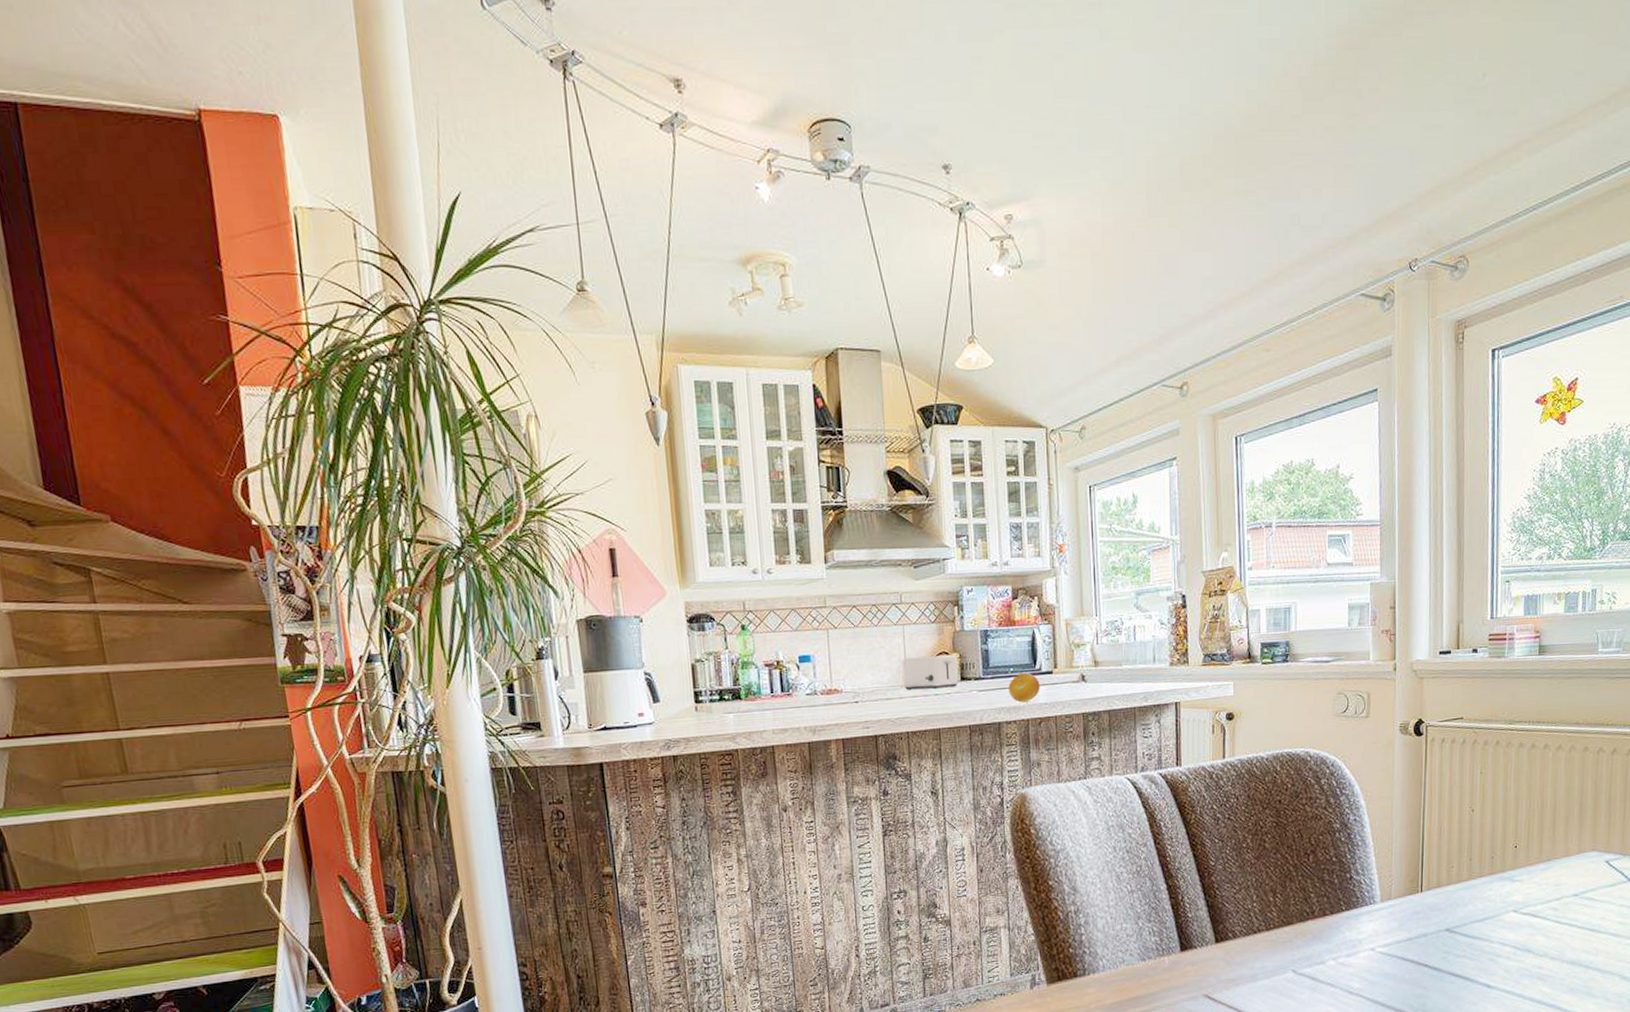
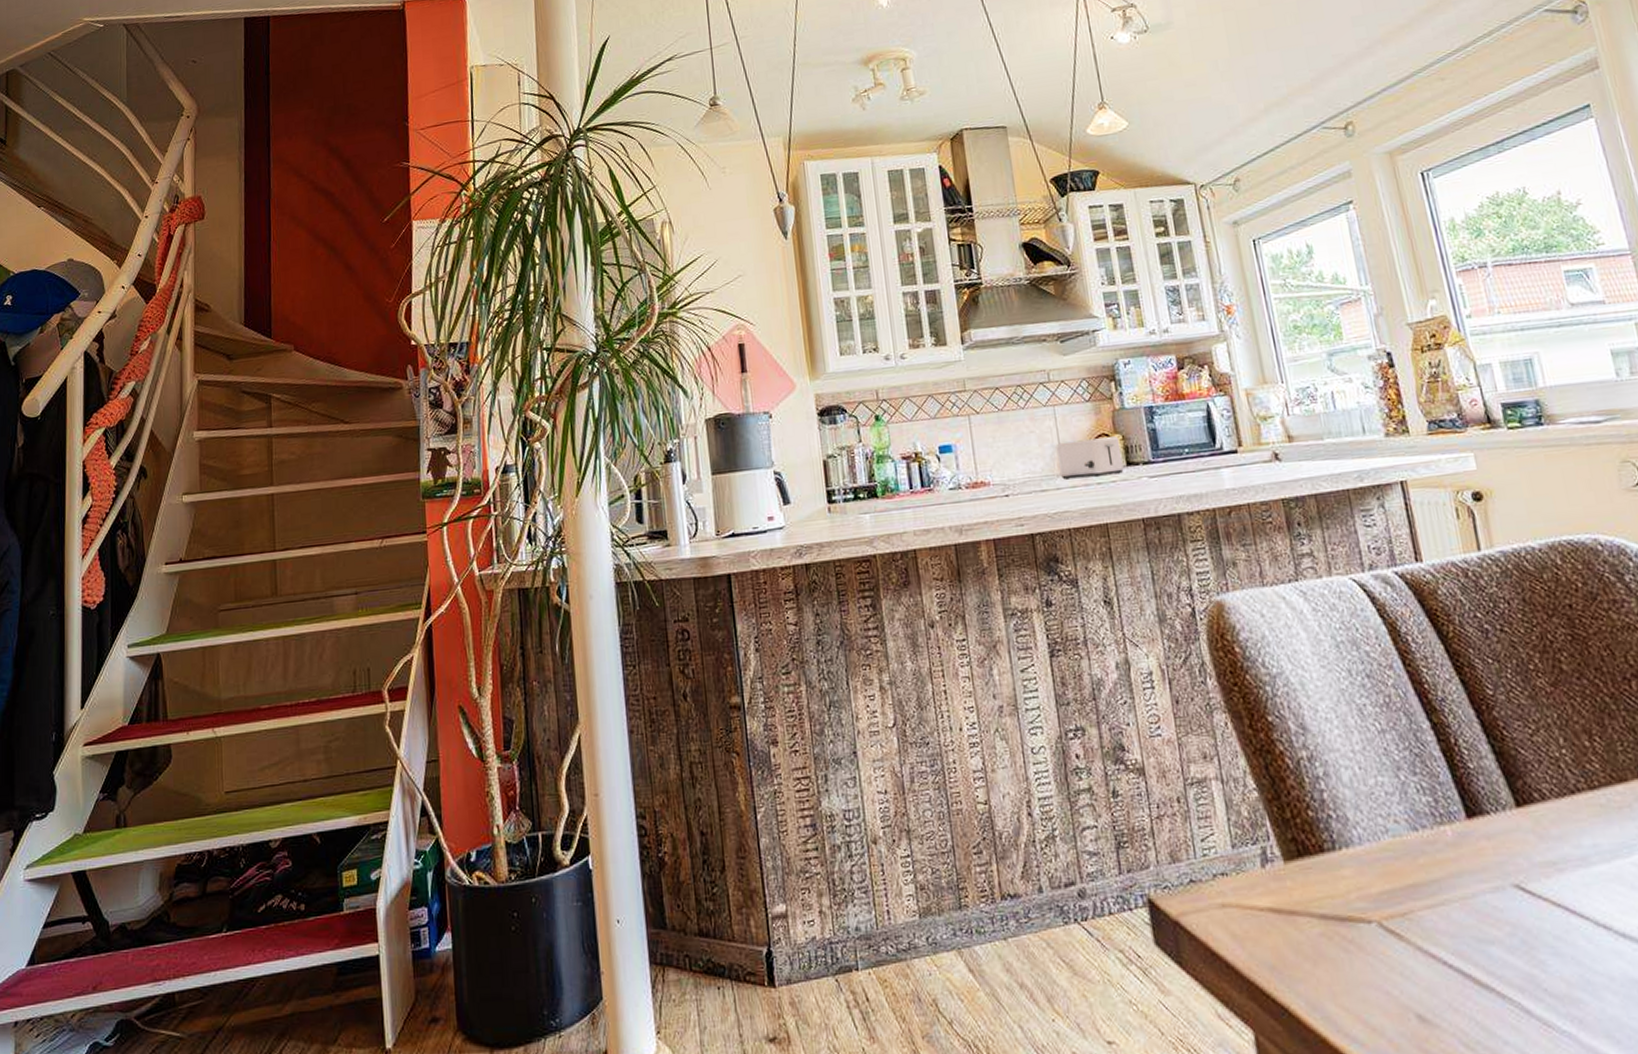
fruit: present [1008,673,1040,703] -> none [1185,453,1225,490]

